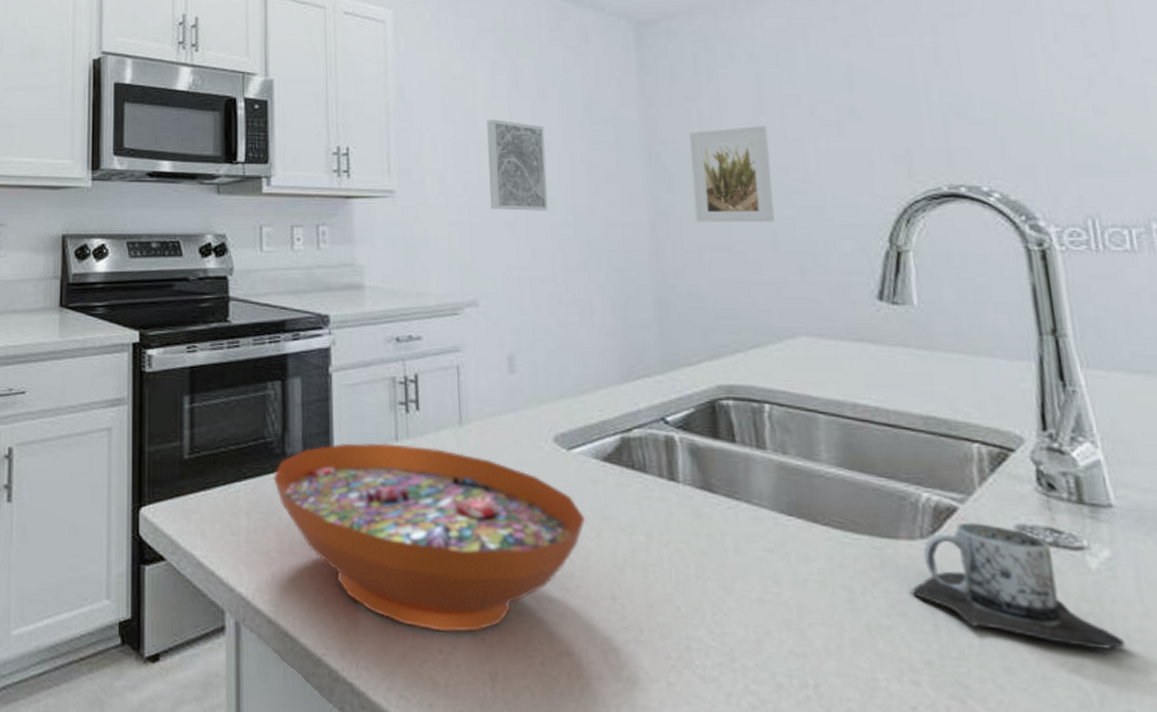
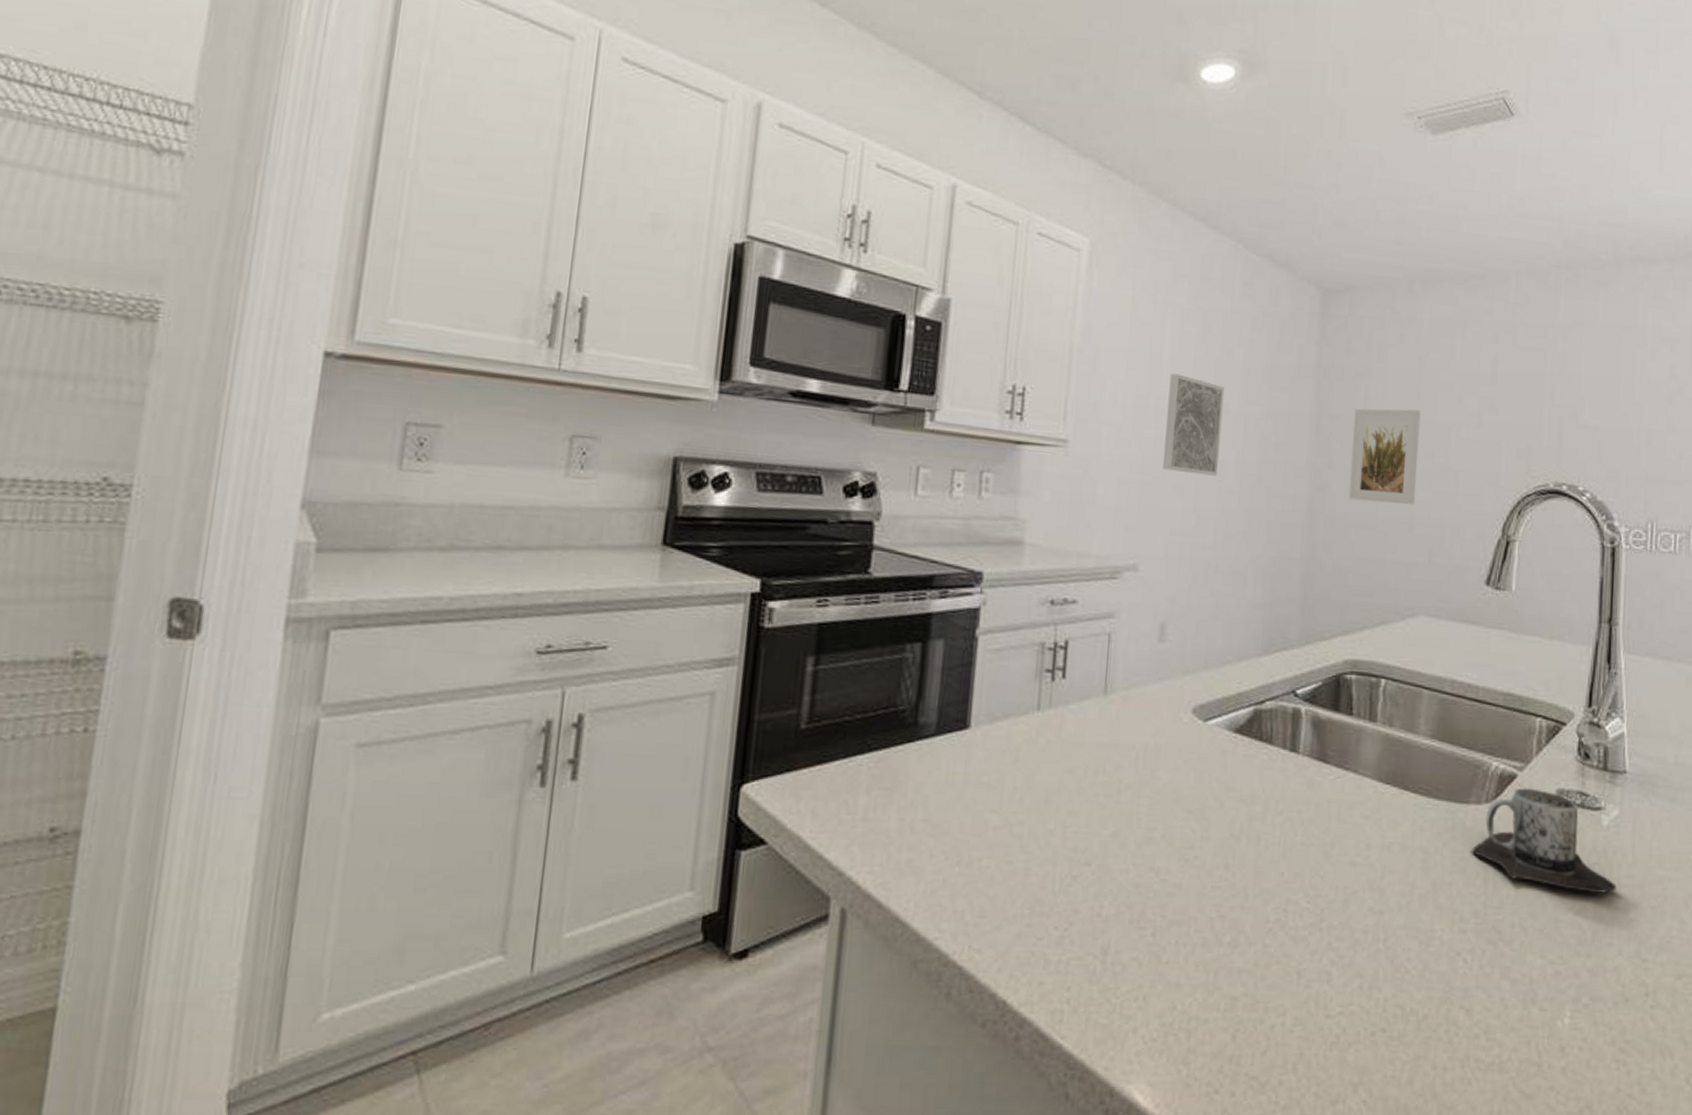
decorative bowl: present [273,442,585,632] -> none [901,712,1211,908]

